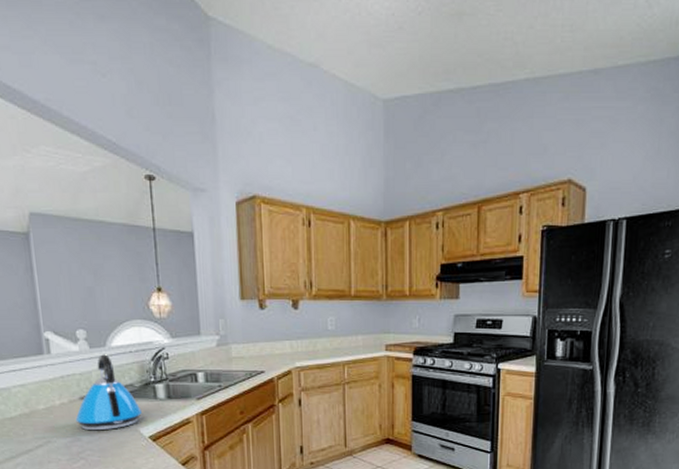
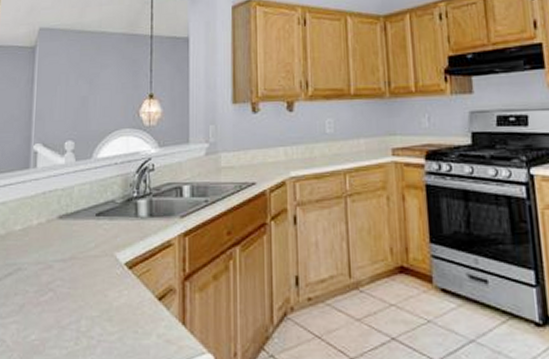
kettle: present [75,354,142,431] -> none [50,167,120,256]

